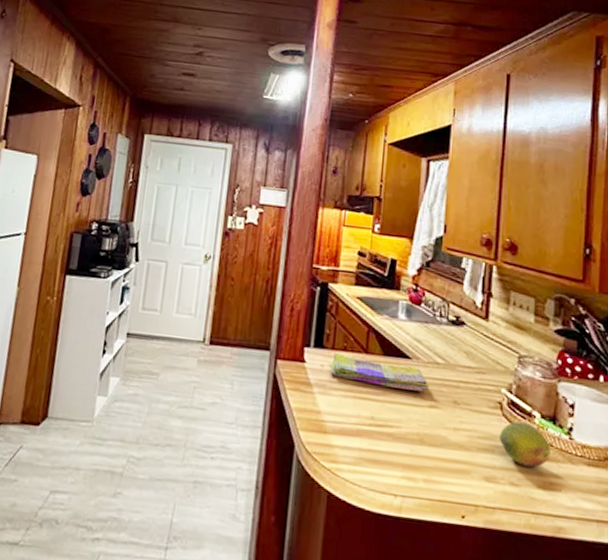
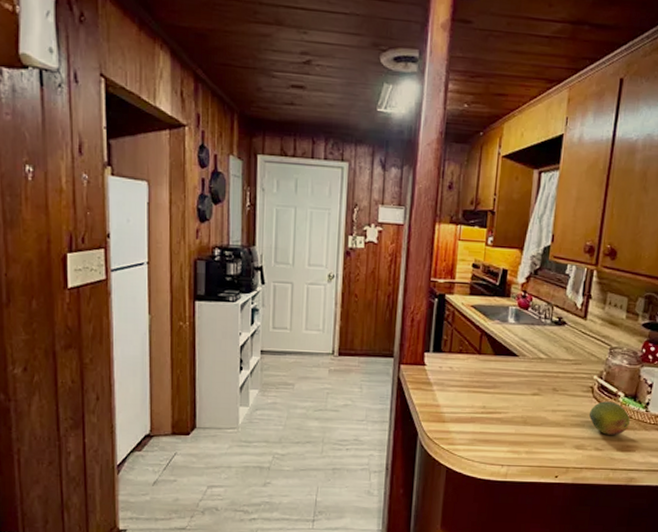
dish towel: present [330,353,430,393] -> none [447,355,534,384]

